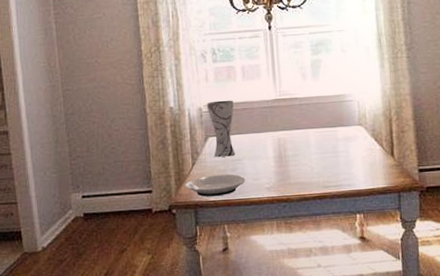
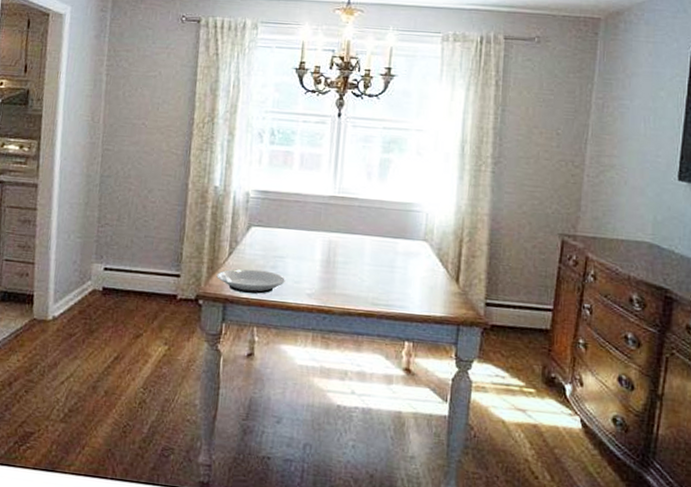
vase: present [207,100,236,157] -> none [254,187,286,252]

